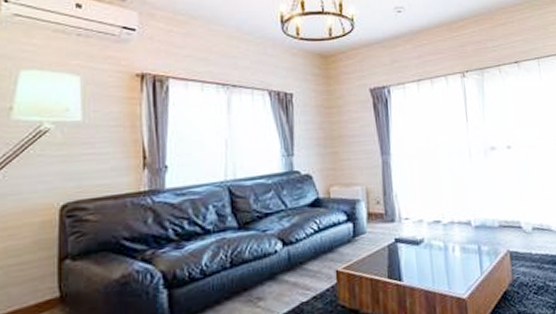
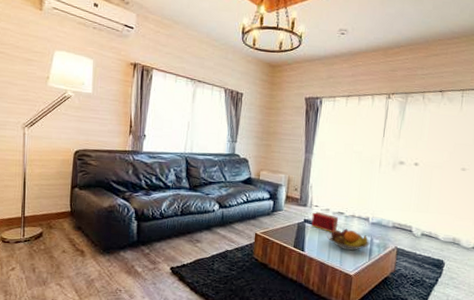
book: none [403,225,437,249] -> present [311,211,339,233]
fruit bowl: none [426,239,479,268] -> present [327,228,370,251]

